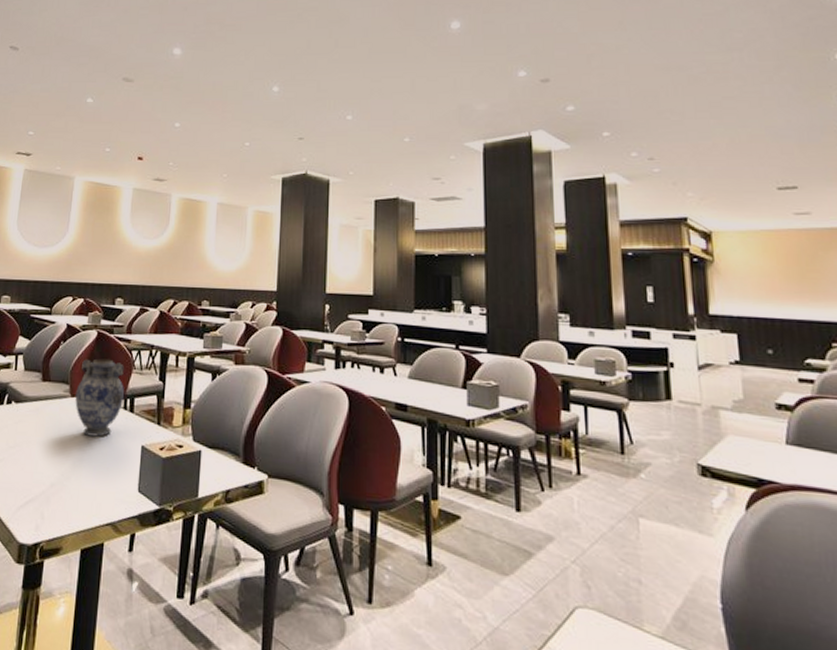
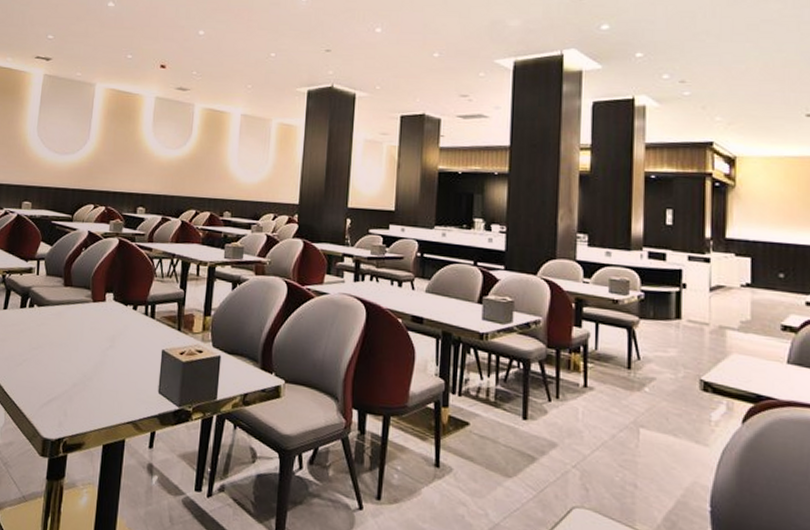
decorative vase: present [75,358,125,437] -> none [97,266,146,341]

